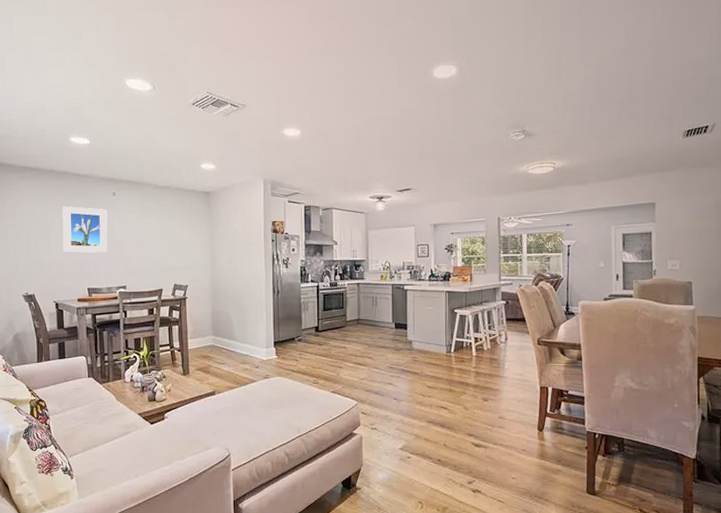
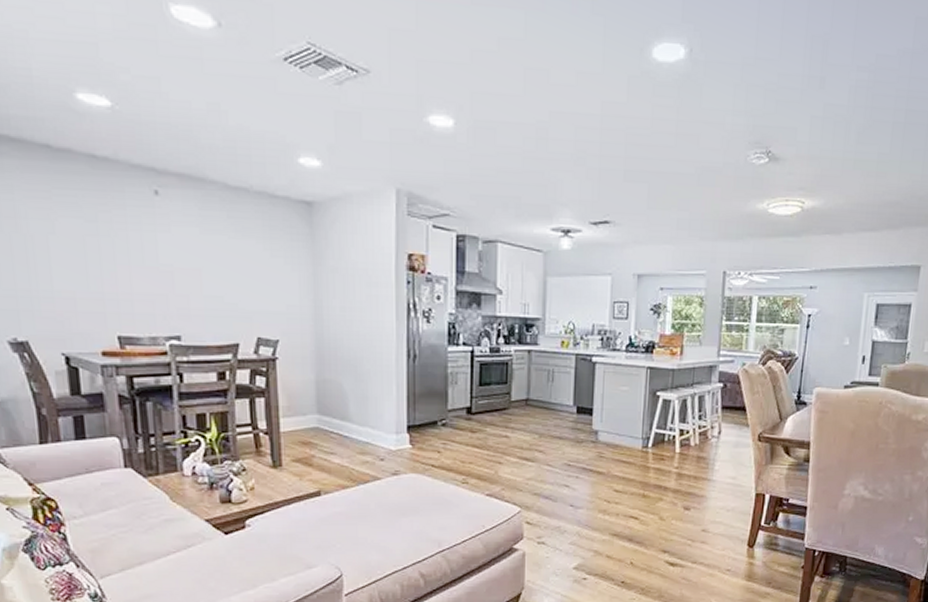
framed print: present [62,205,108,253] -> none [68,204,148,283]

